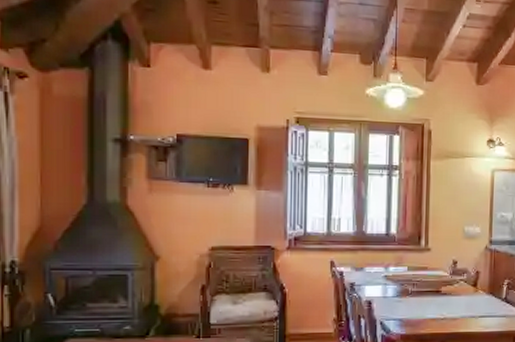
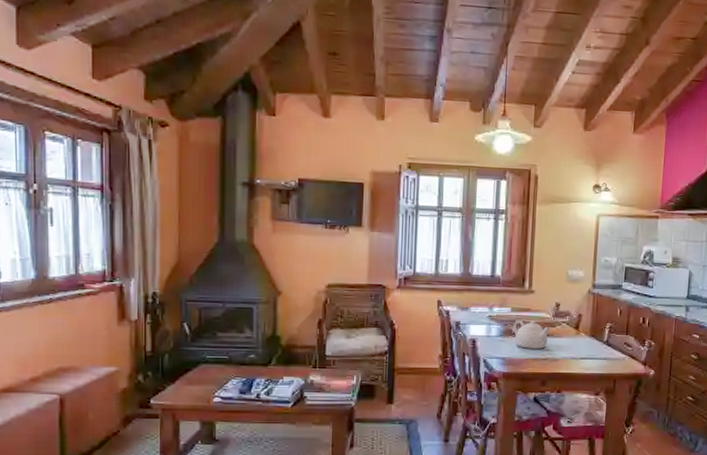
teapot: none [409,279,448,309] -> present [512,320,550,349]

